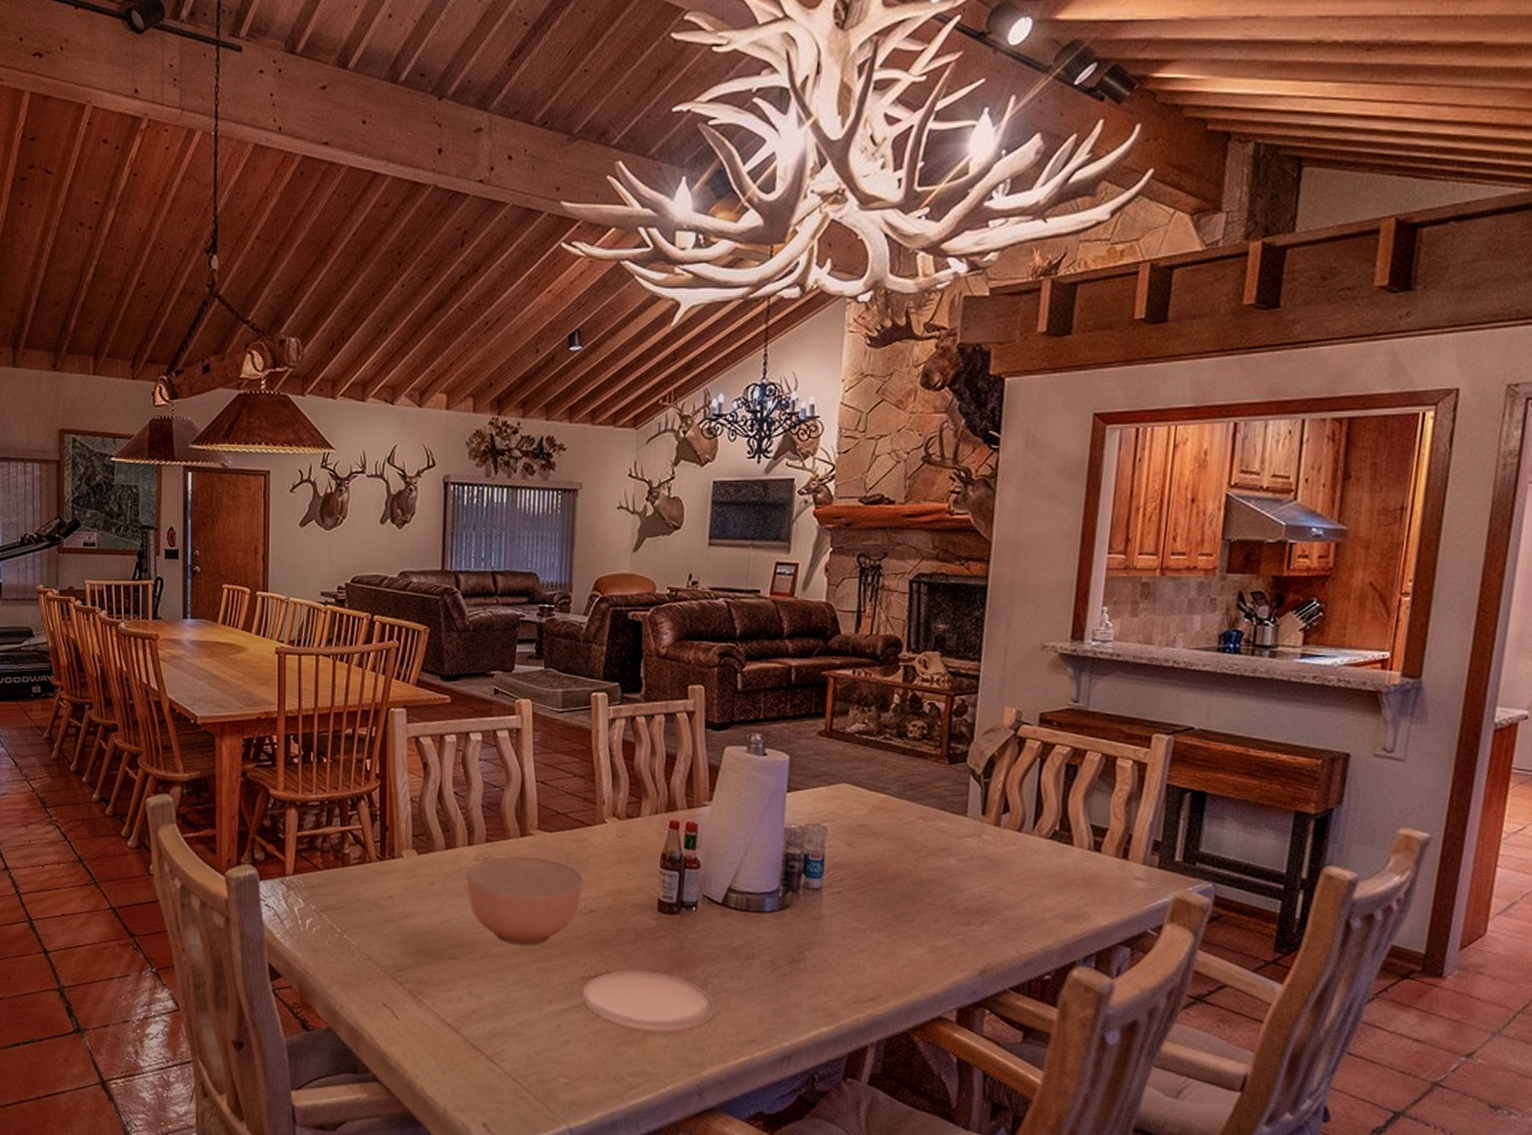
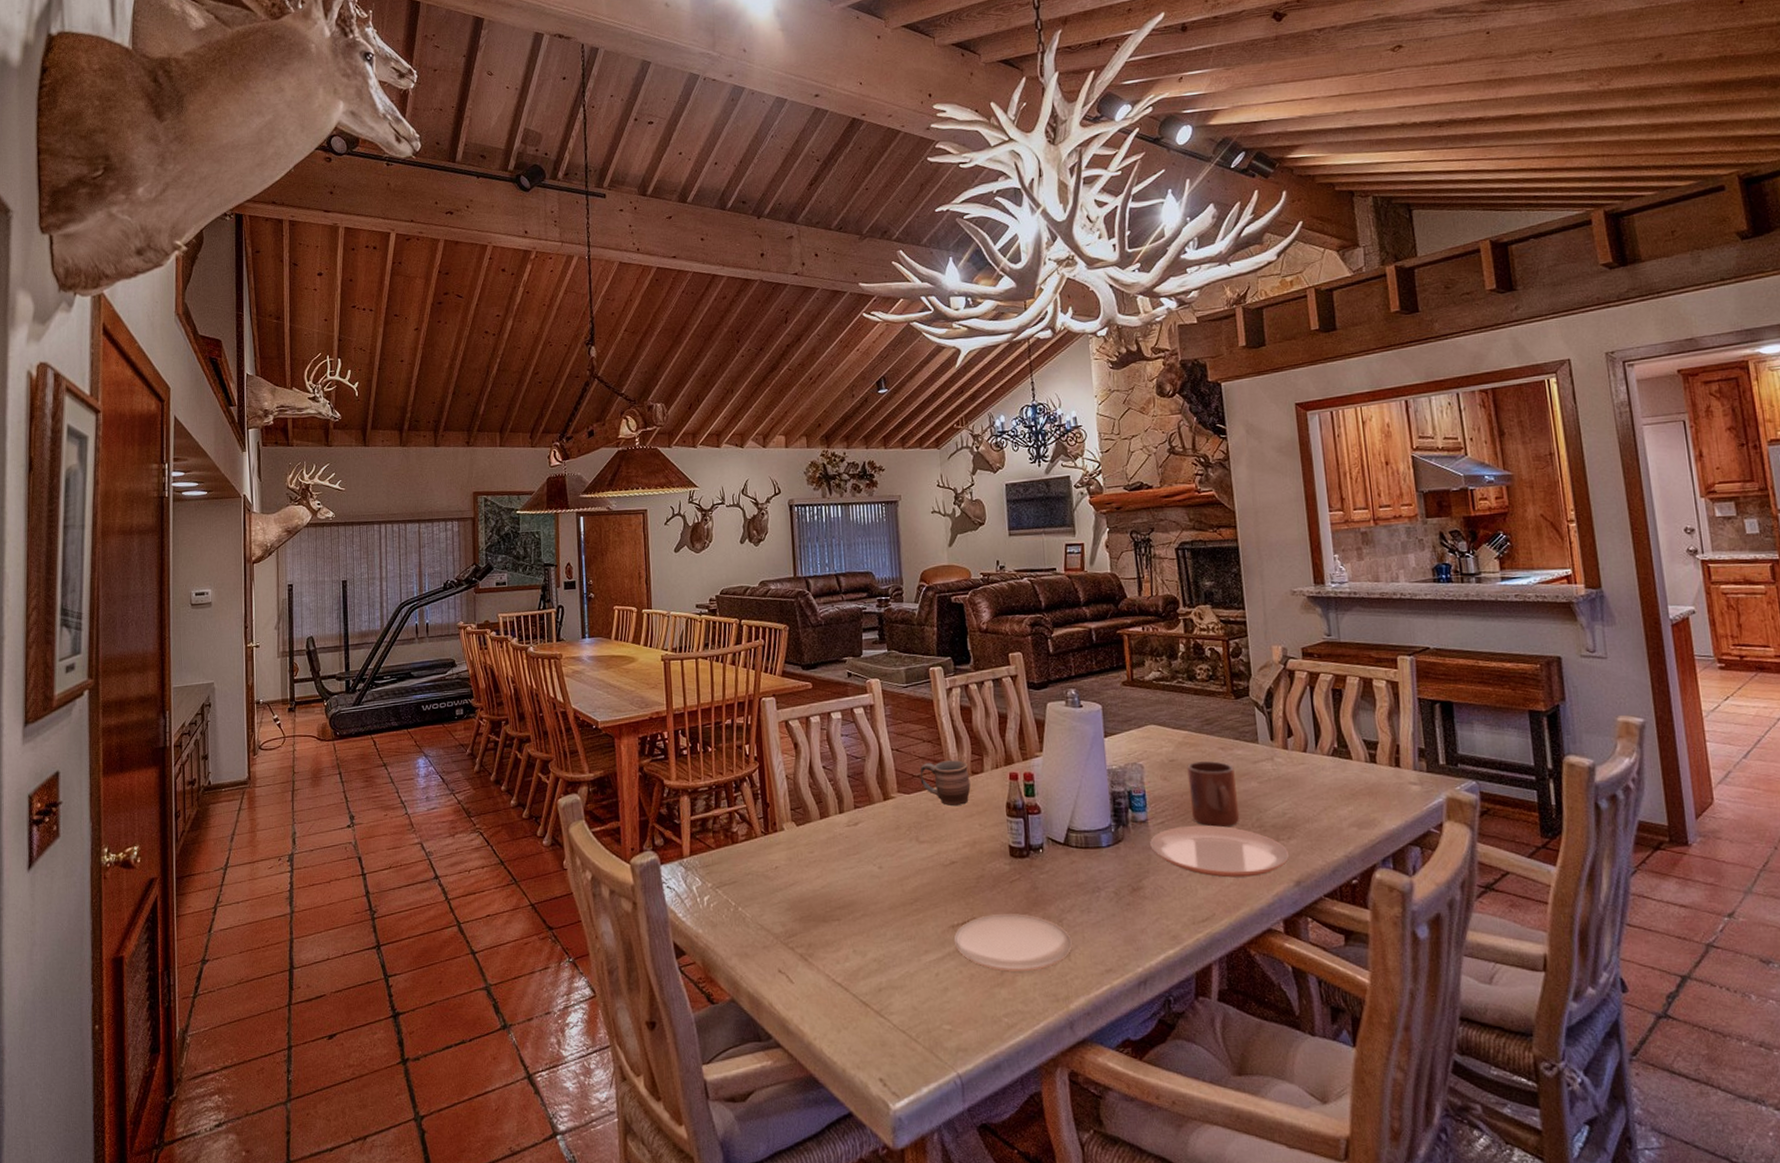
bowl: present [466,856,584,945] -> none [840,818,943,901]
mug: none [565,800,624,851] -> present [920,760,971,807]
plate: none [820,898,979,961] -> present [1150,825,1290,878]
cup: none [874,829,933,904] -> present [1186,760,1240,827]

